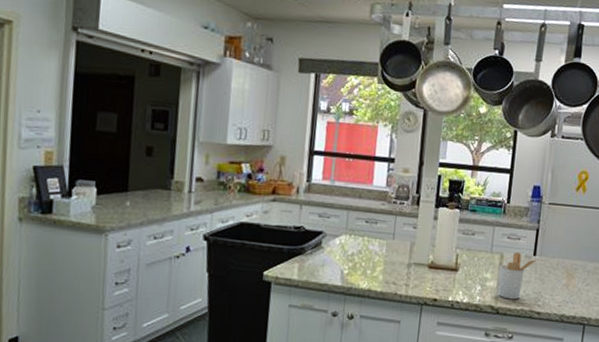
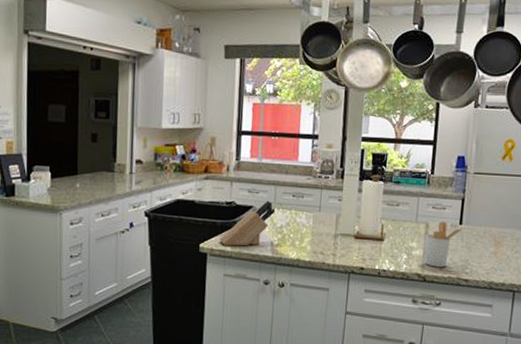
knife block: none [285,226,347,275] -> present [219,200,276,246]

